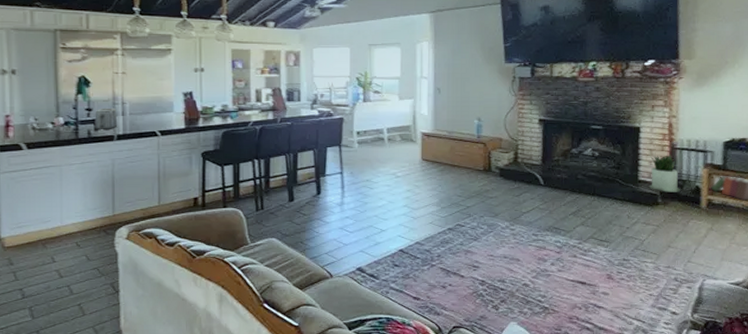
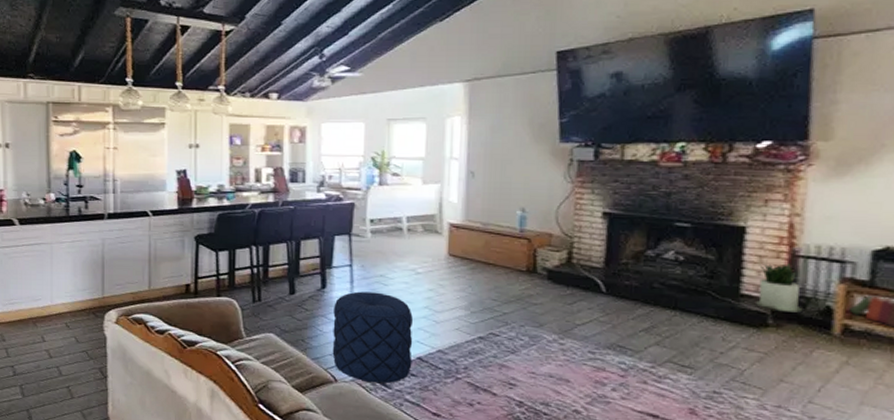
toaster: present [95,108,118,131] -> none [85,184,109,209]
pouf: none [328,195,395,276] -> present [332,291,413,384]

